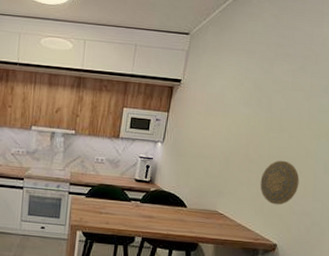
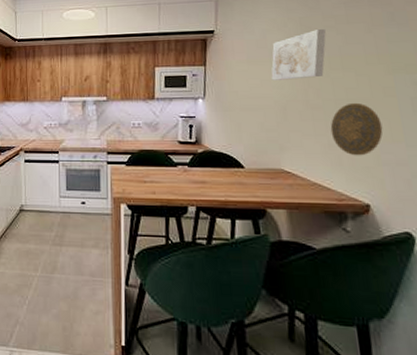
wall art: none [222,92,273,135] -> present [271,29,326,80]

